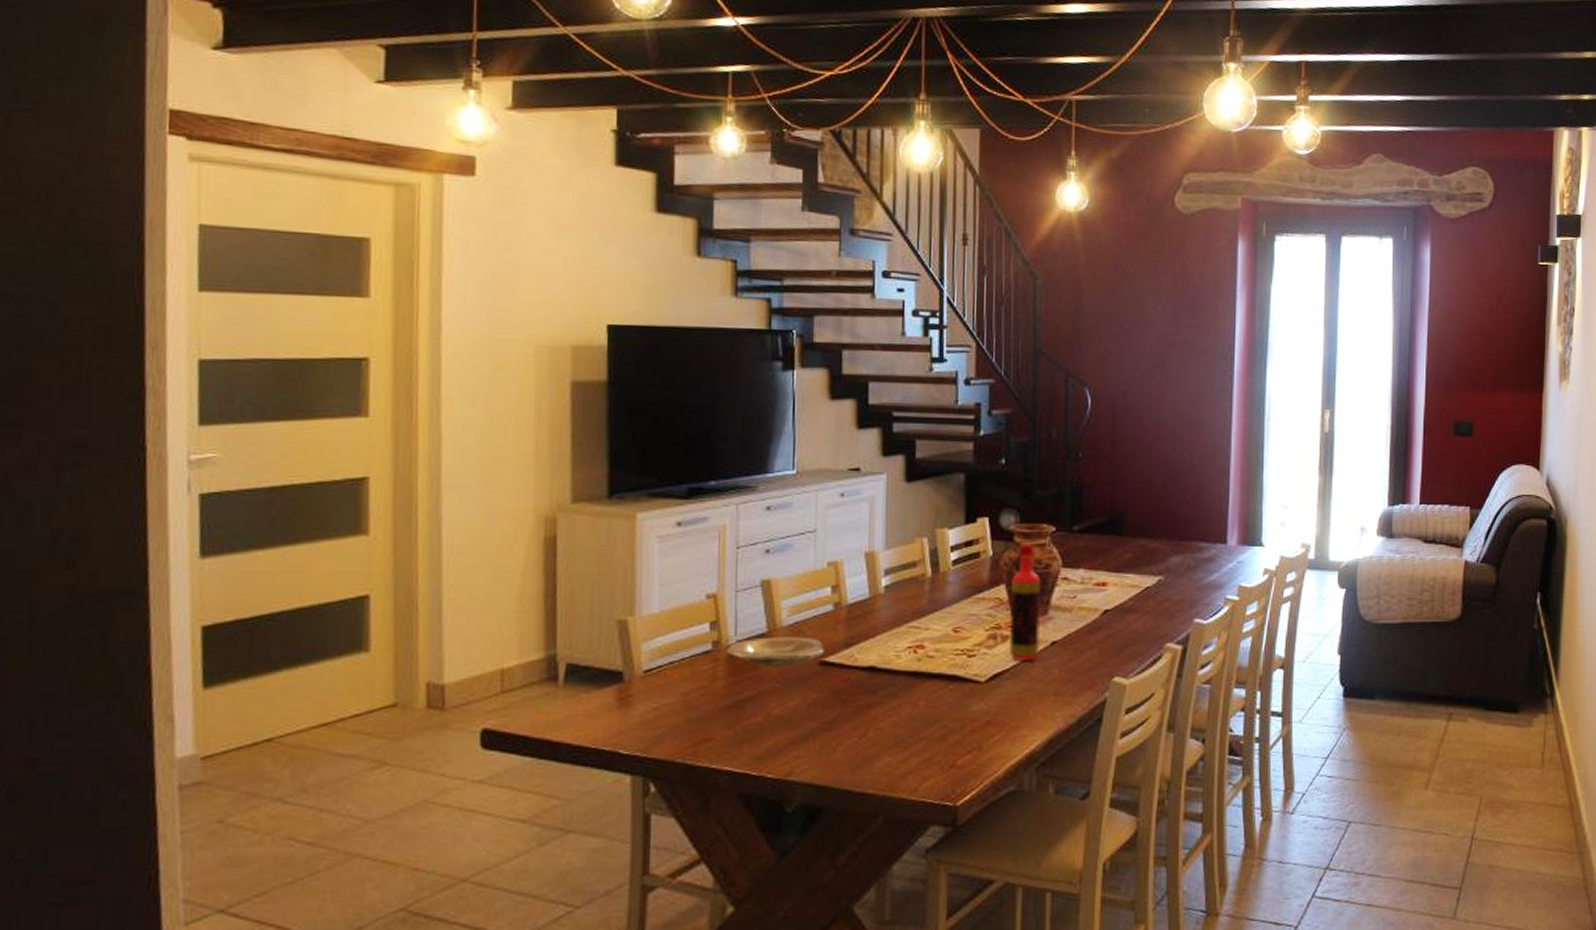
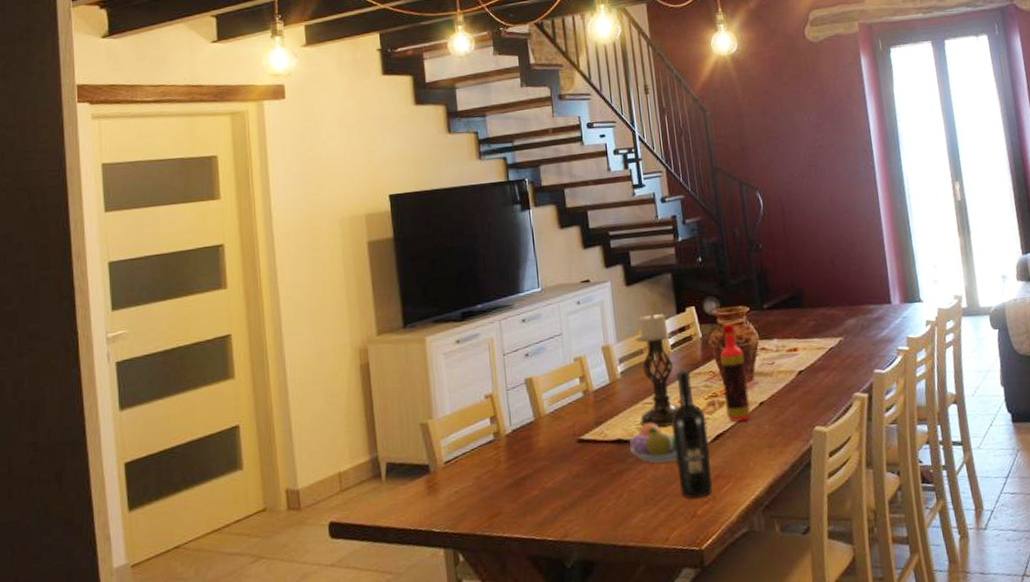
plate: present [726,636,824,667] -> none [505,421,580,449]
fruit bowl: none [883,650,984,700] -> present [629,422,710,463]
candle holder: none [902,517,958,657] -> present [635,311,678,427]
wine bottle: none [939,591,984,746] -> present [671,369,713,499]

